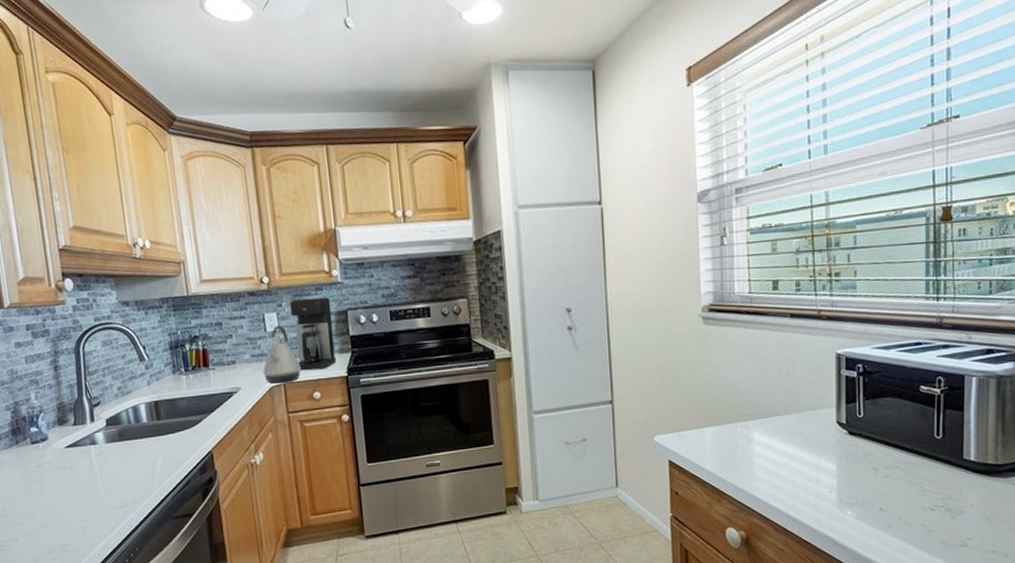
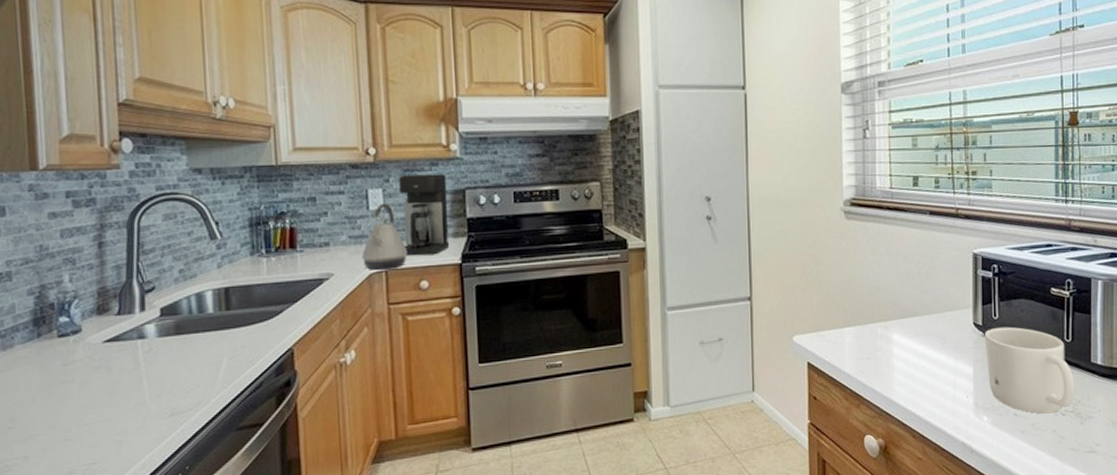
mug: none [848,424,946,509] -> present [984,326,1075,414]

